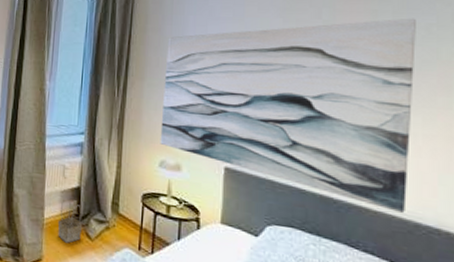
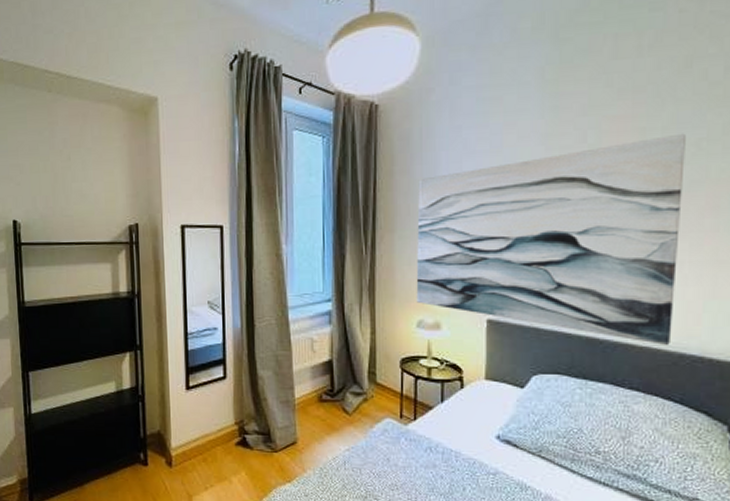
basket: present [57,196,83,243] -> none [310,372,339,421]

